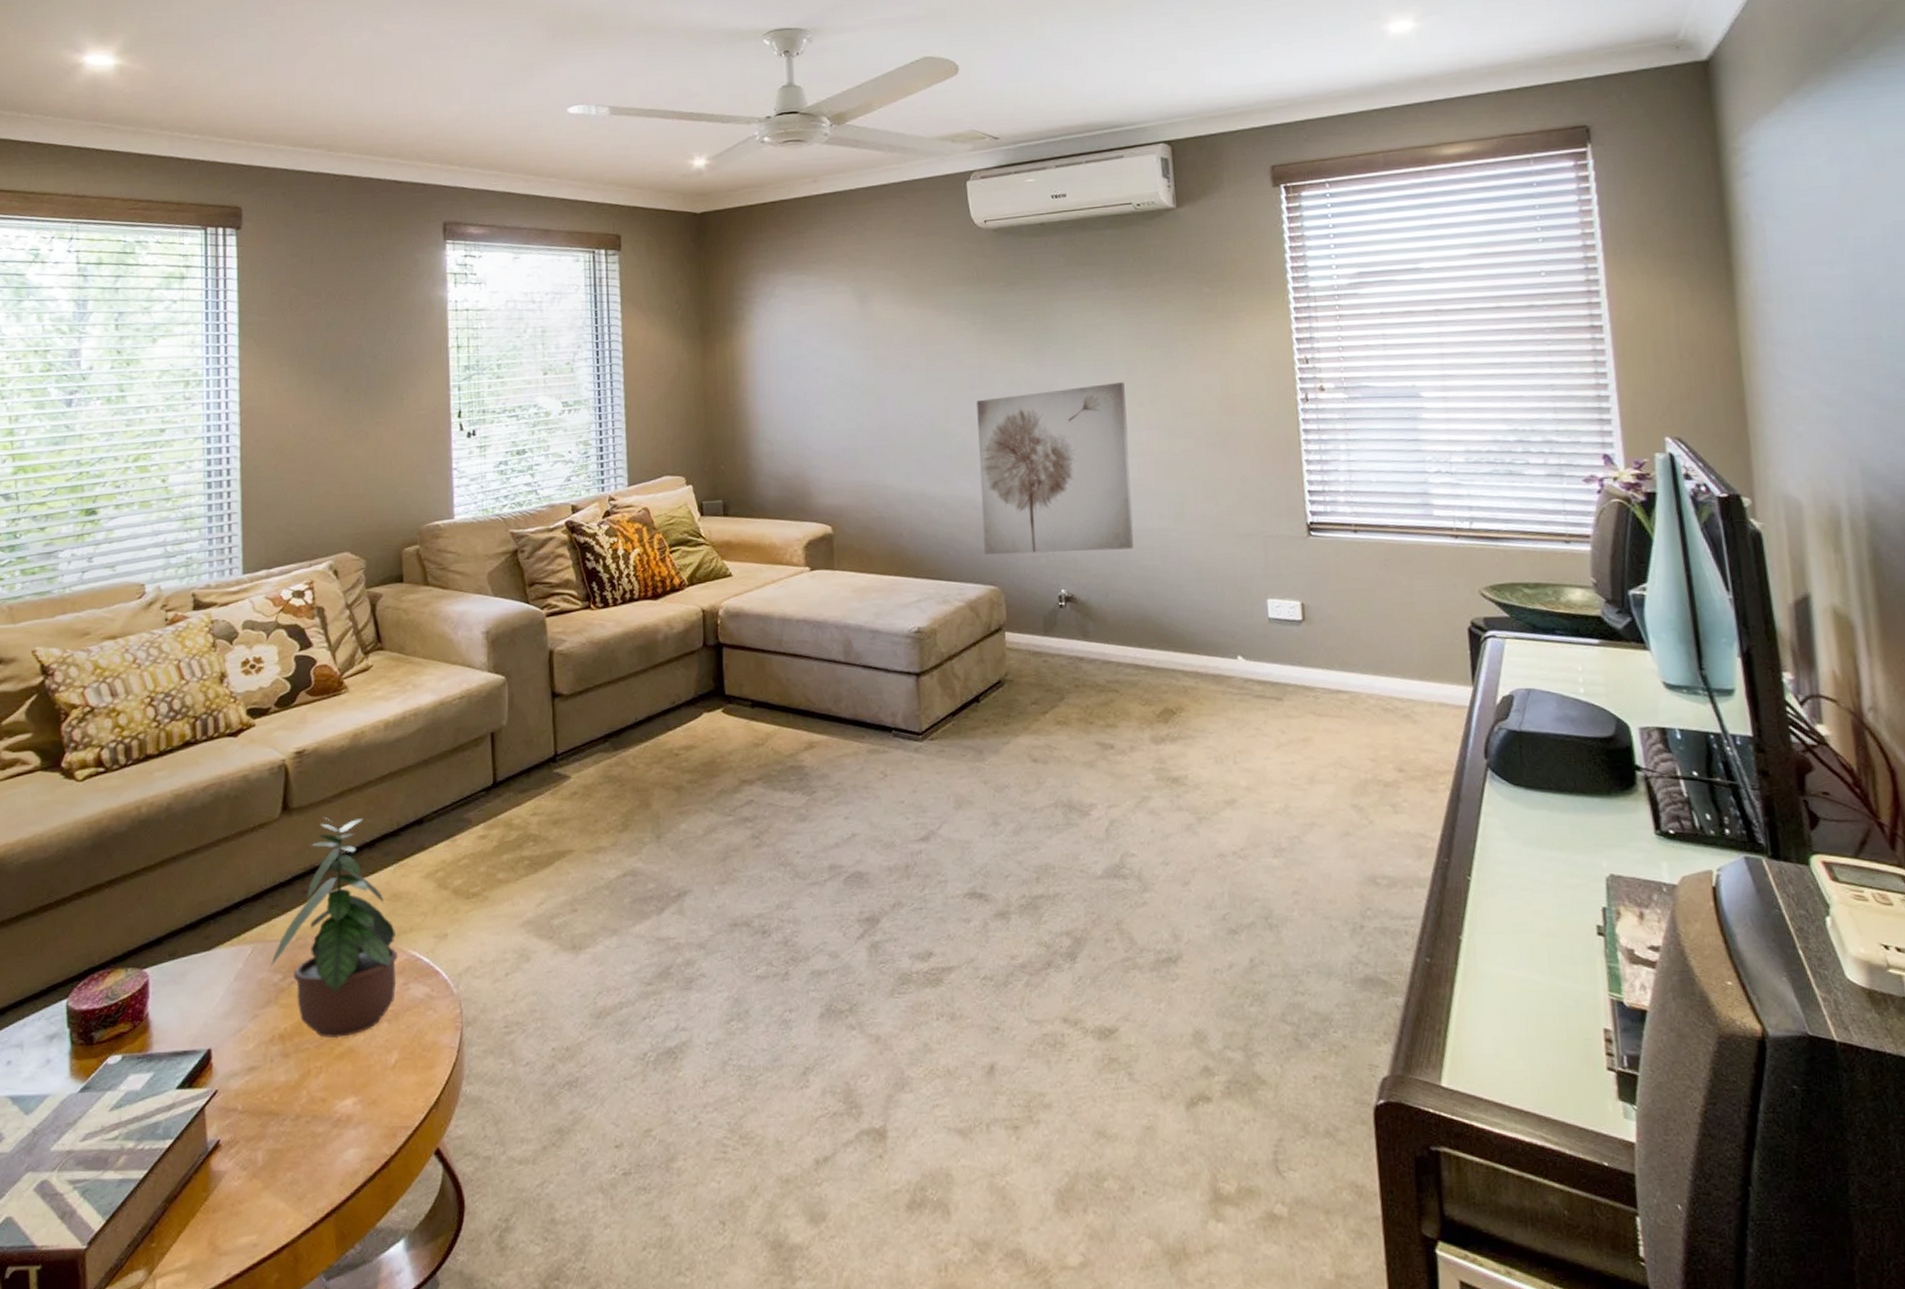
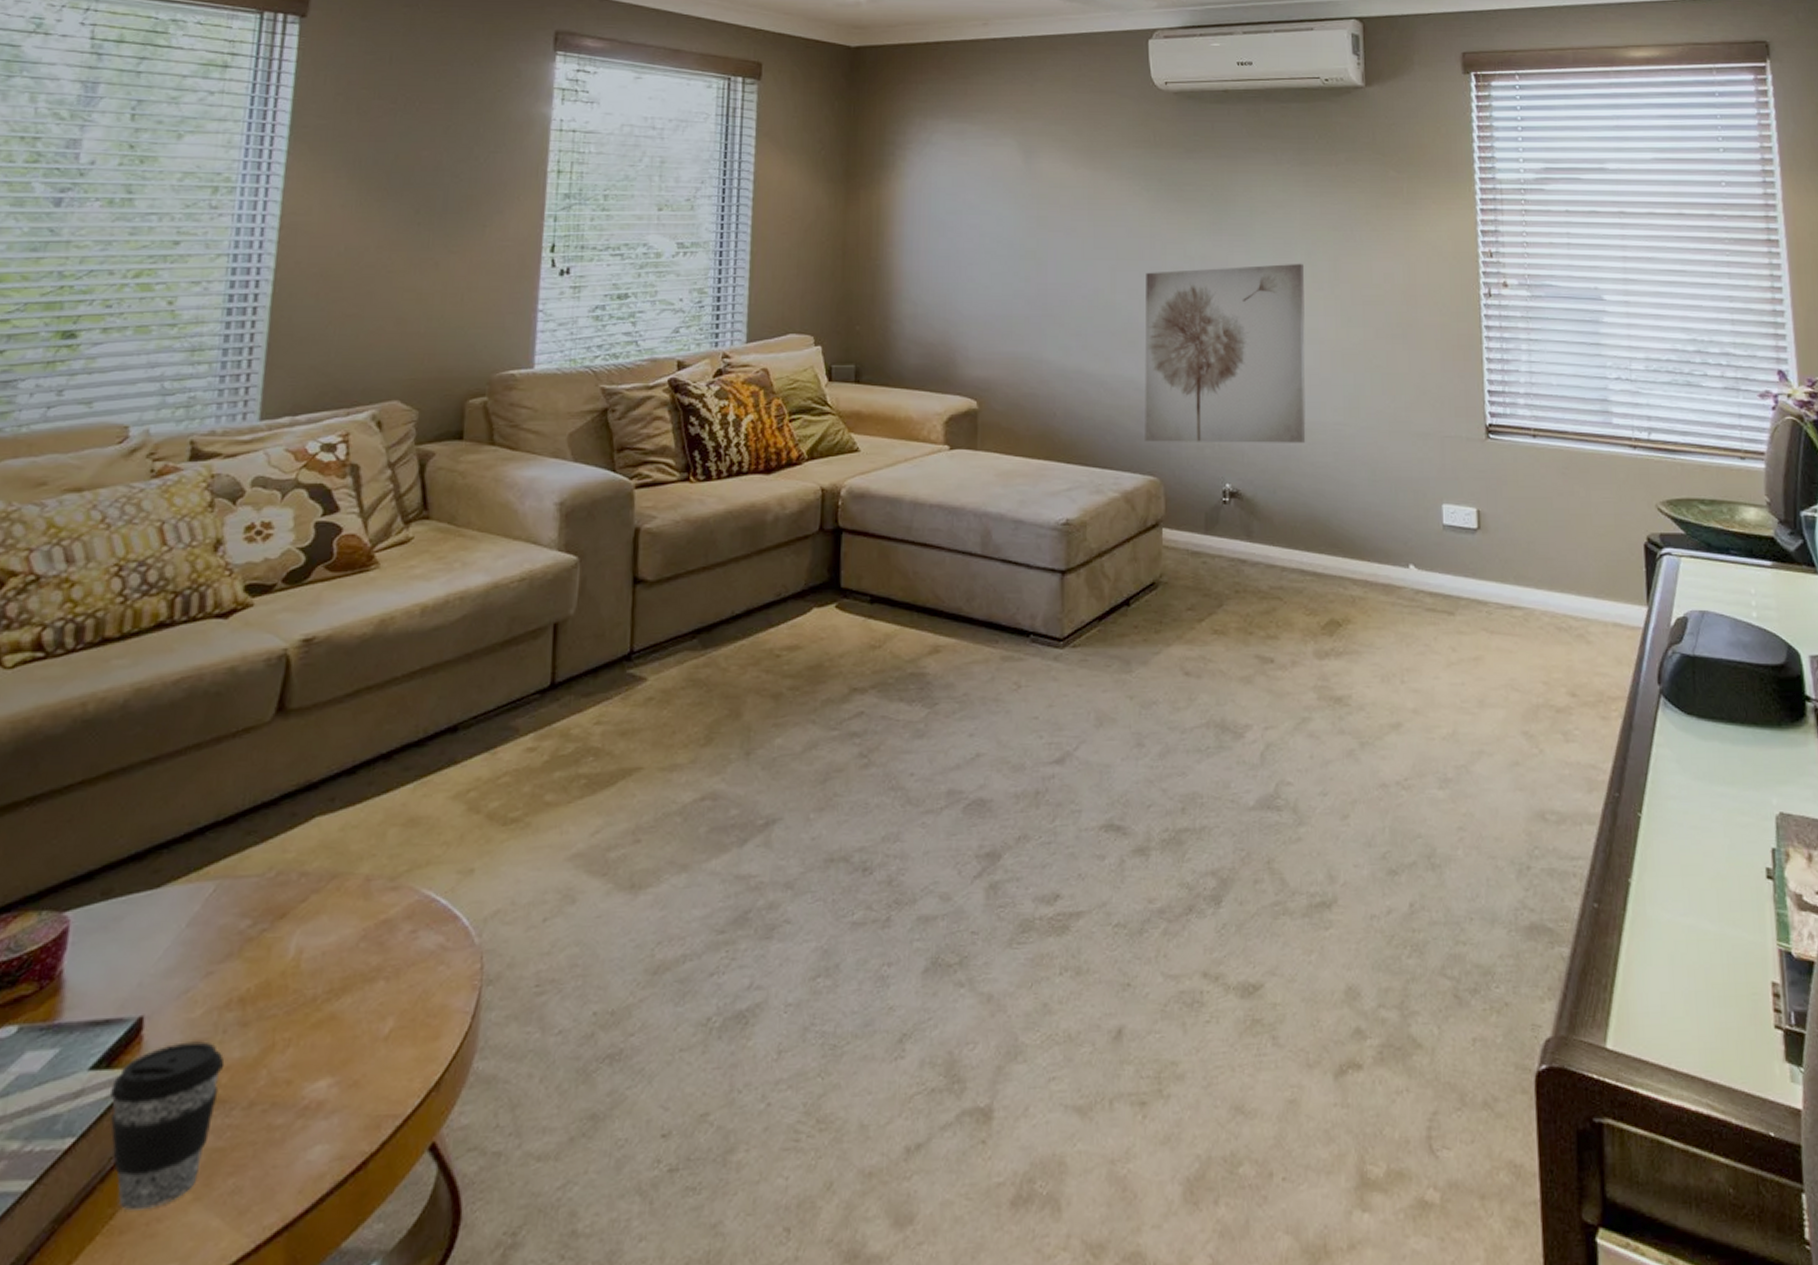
coffee cup: none [193,1068,275,1195] -> present [109,1041,225,1211]
potted plant: present [269,816,398,1039] -> none [235,720,408,1002]

